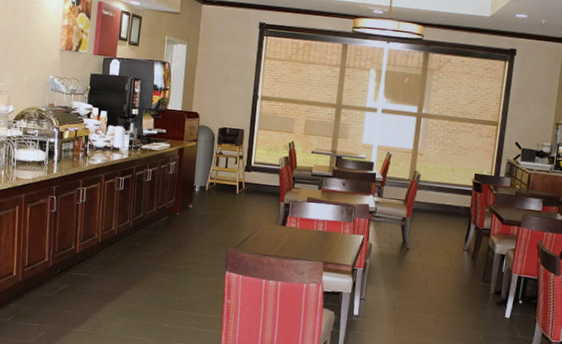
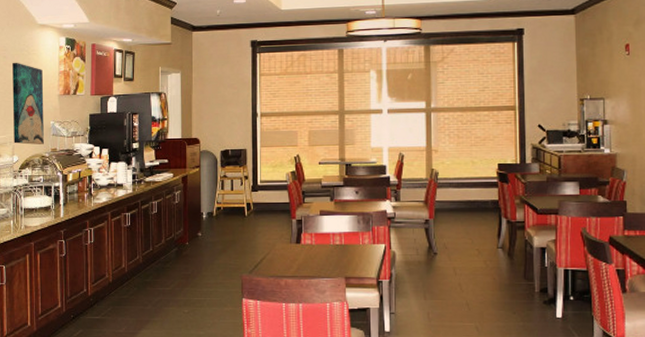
wall art: none [10,8,45,98] -> present [12,62,44,145]

